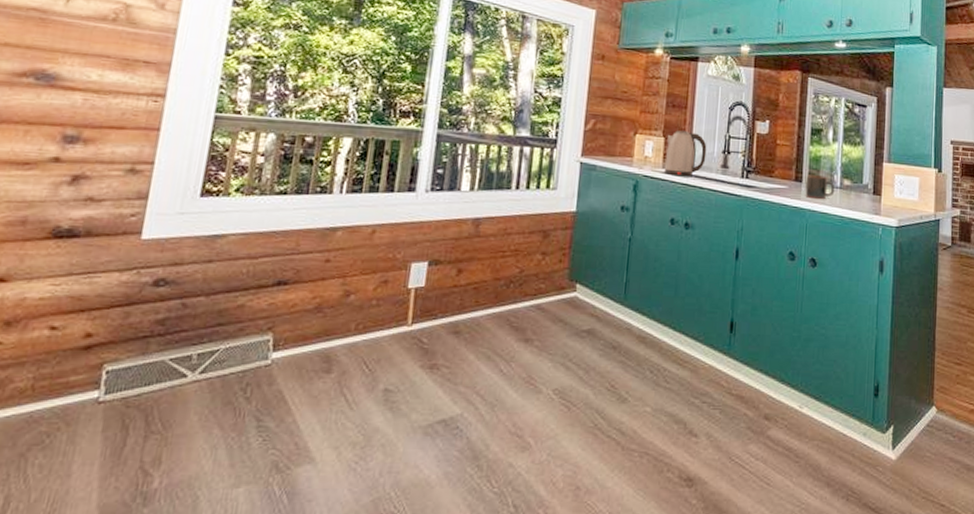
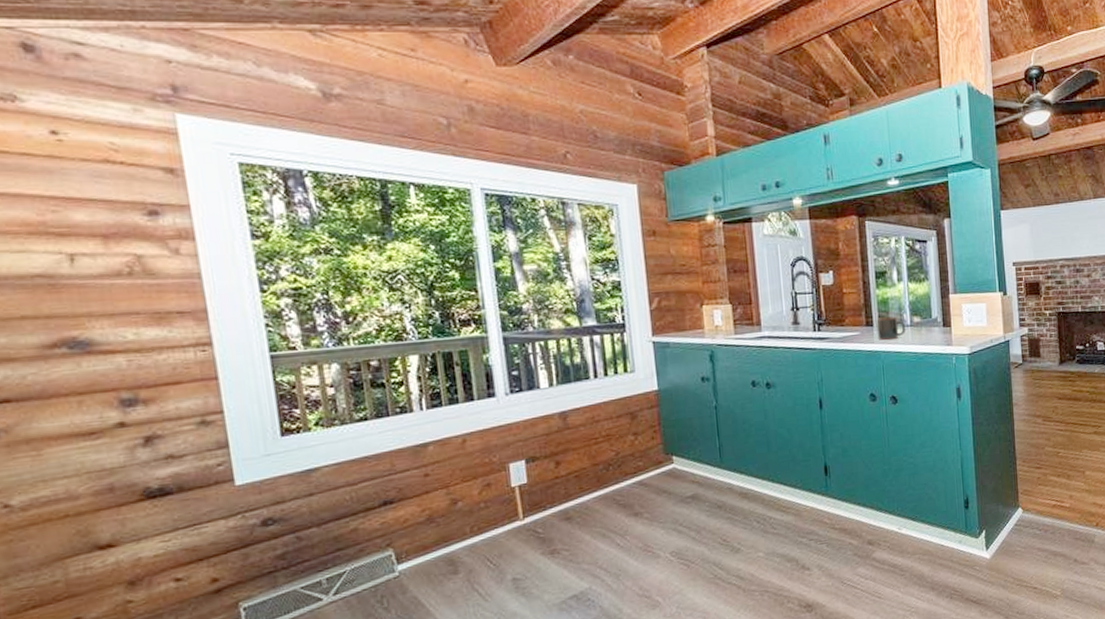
kettle: present [664,130,707,177] -> none [733,293,776,340]

